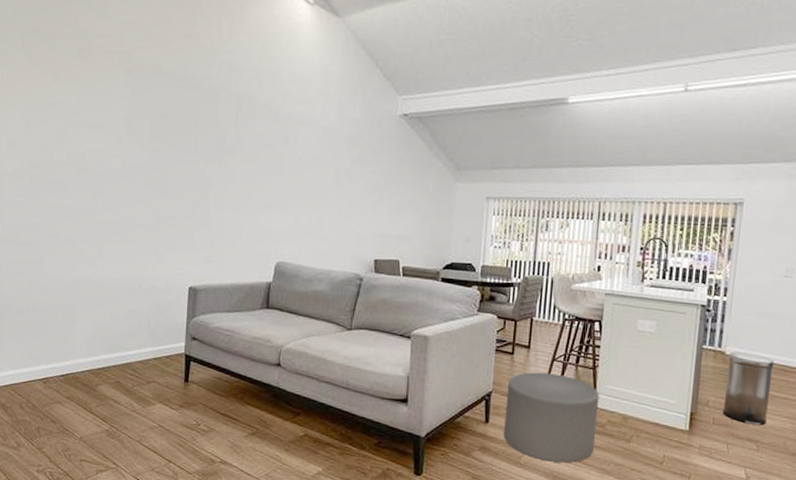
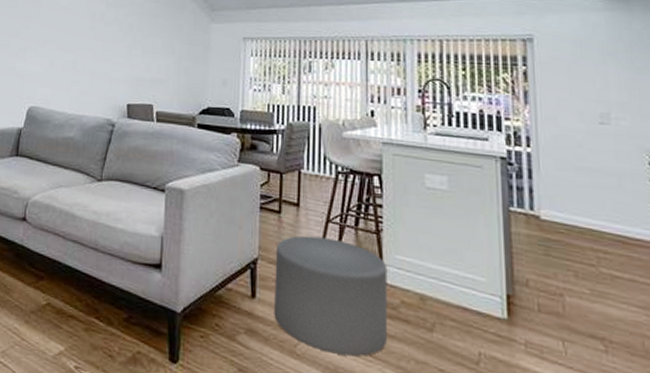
pedal bin: present [722,352,774,425] -> none [545,216,611,317]

